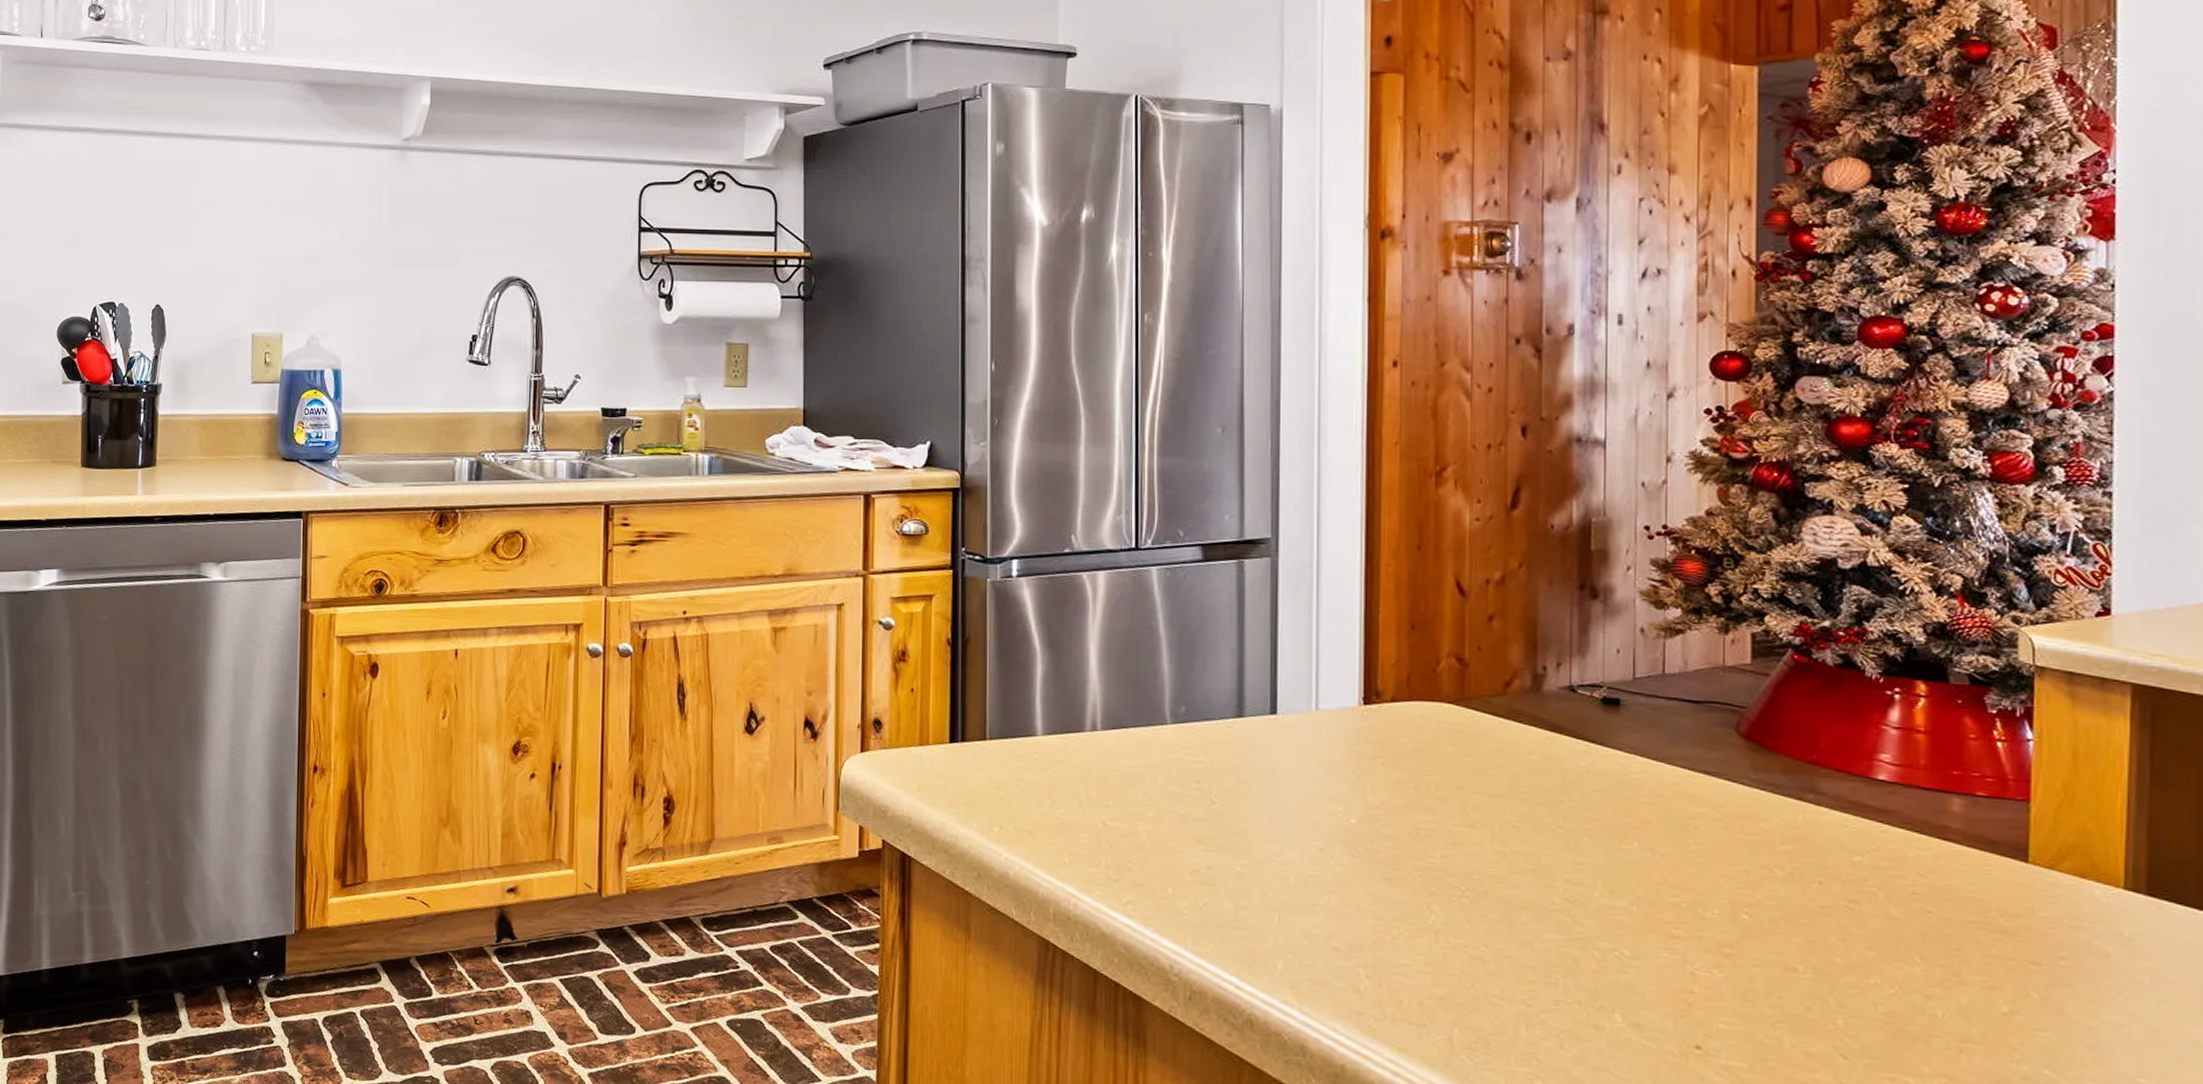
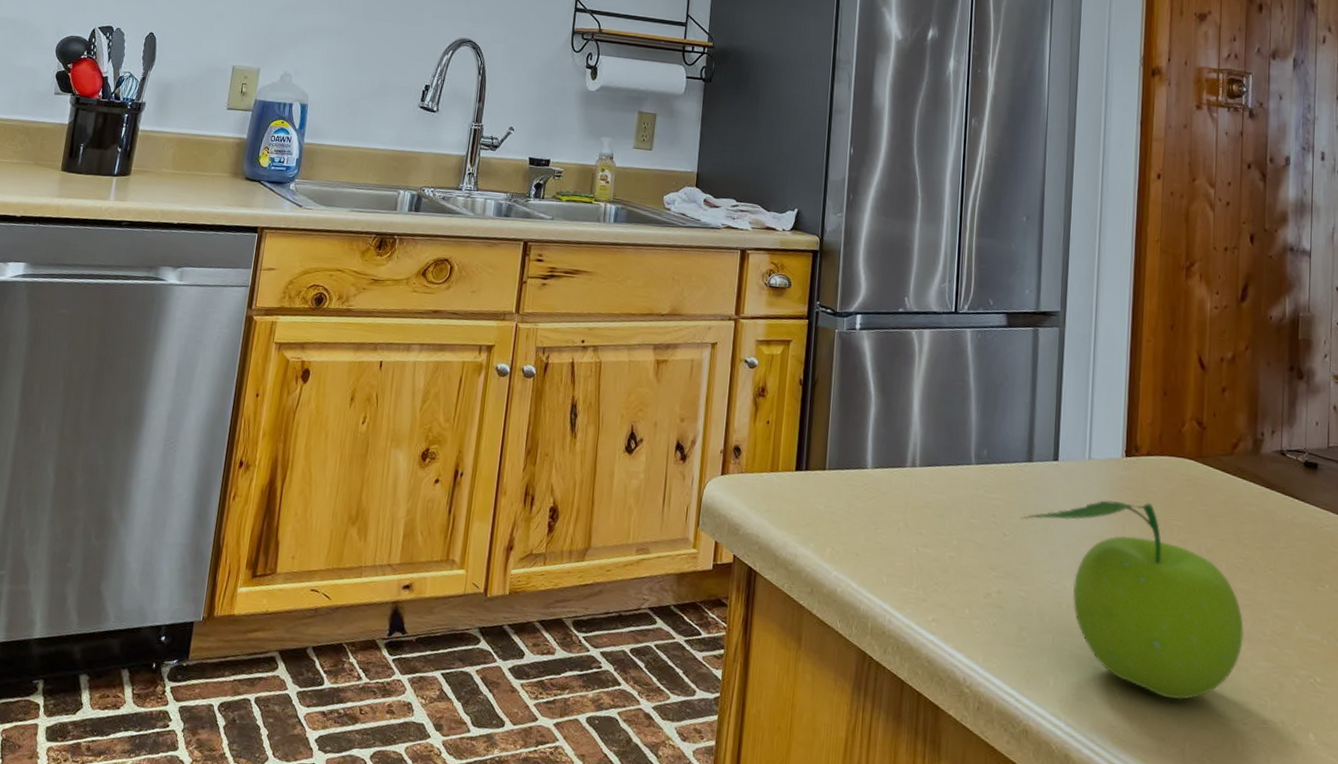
fruit: none [1231,756,1525,981] -> present [1020,500,1244,700]

